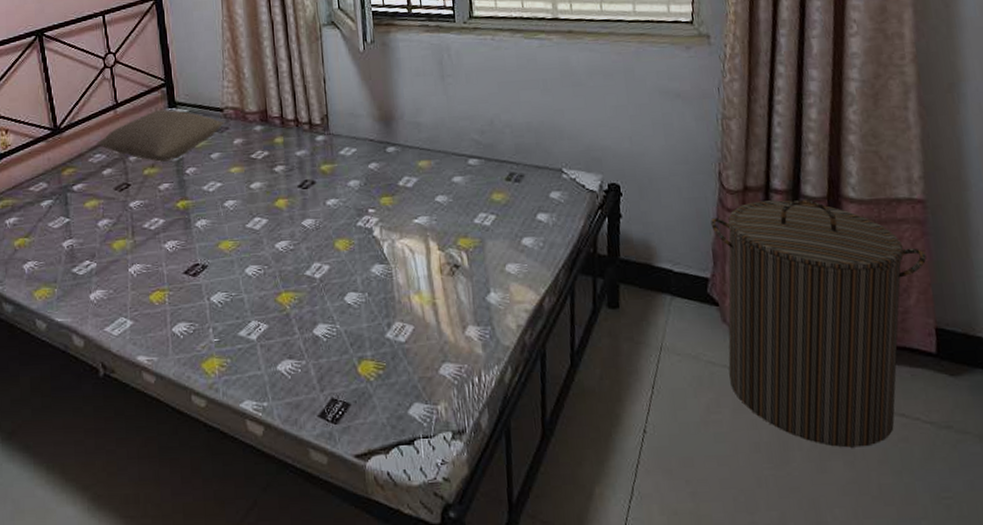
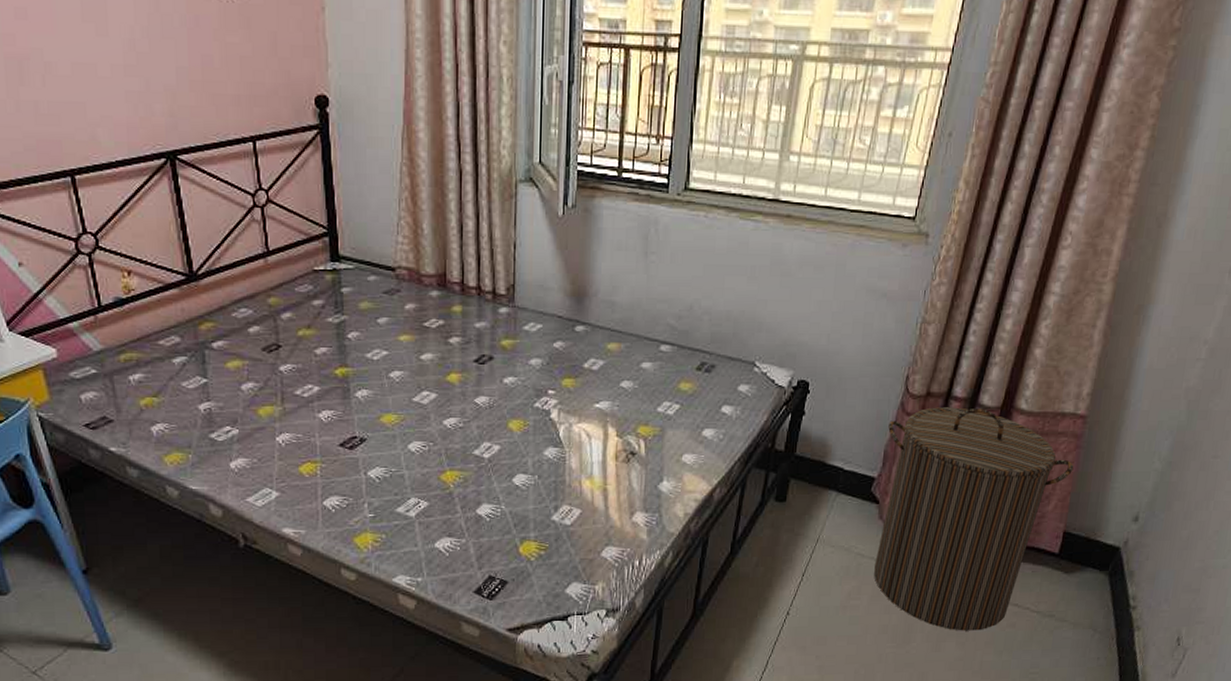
pillow: present [96,109,225,162] -> none [242,263,396,323]

